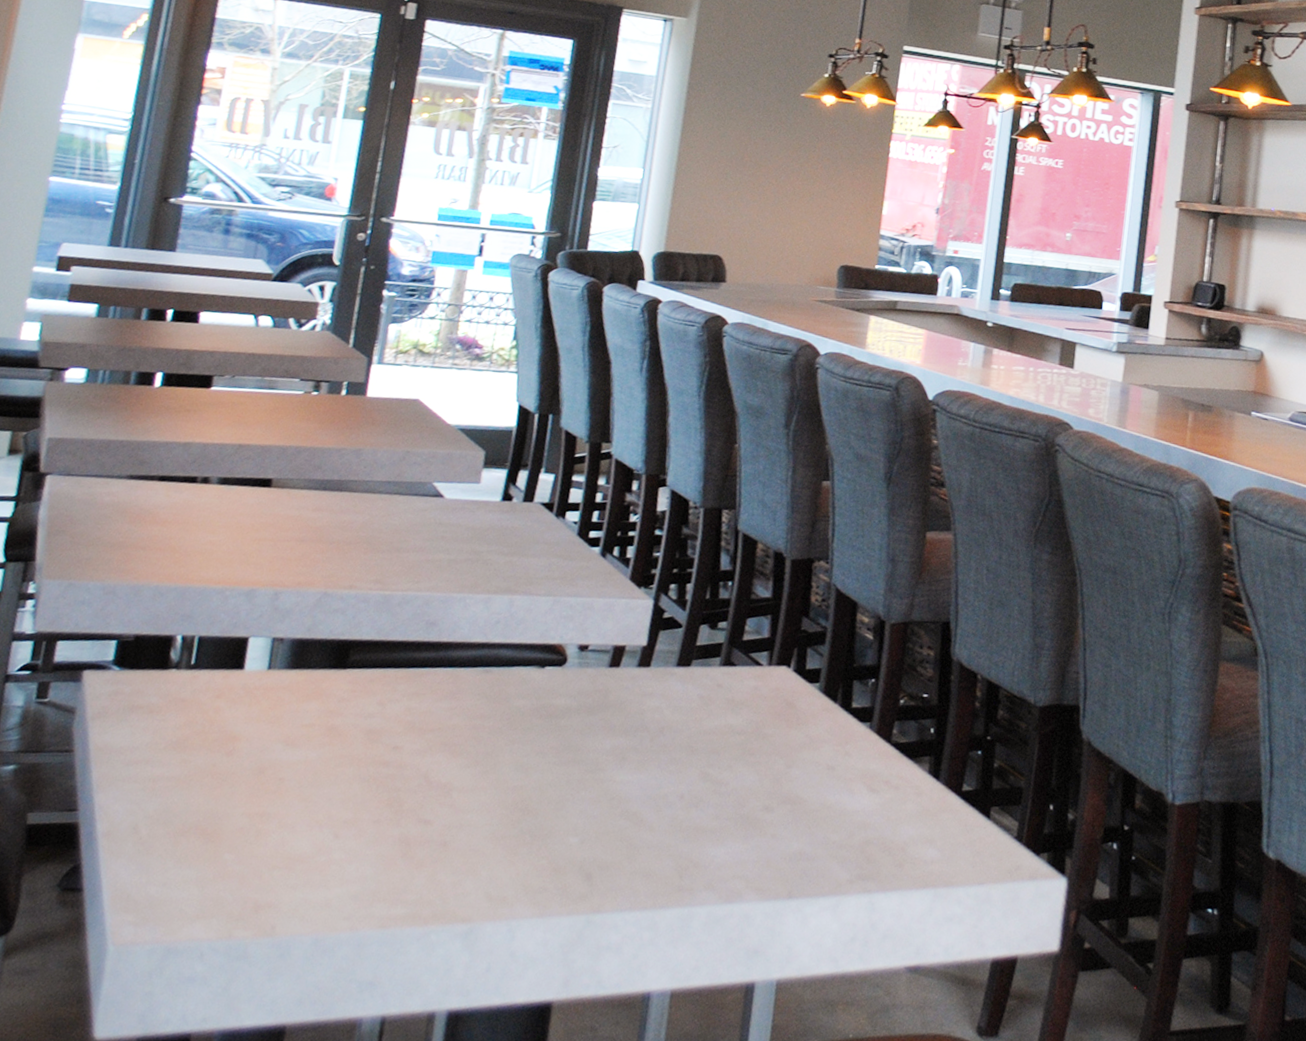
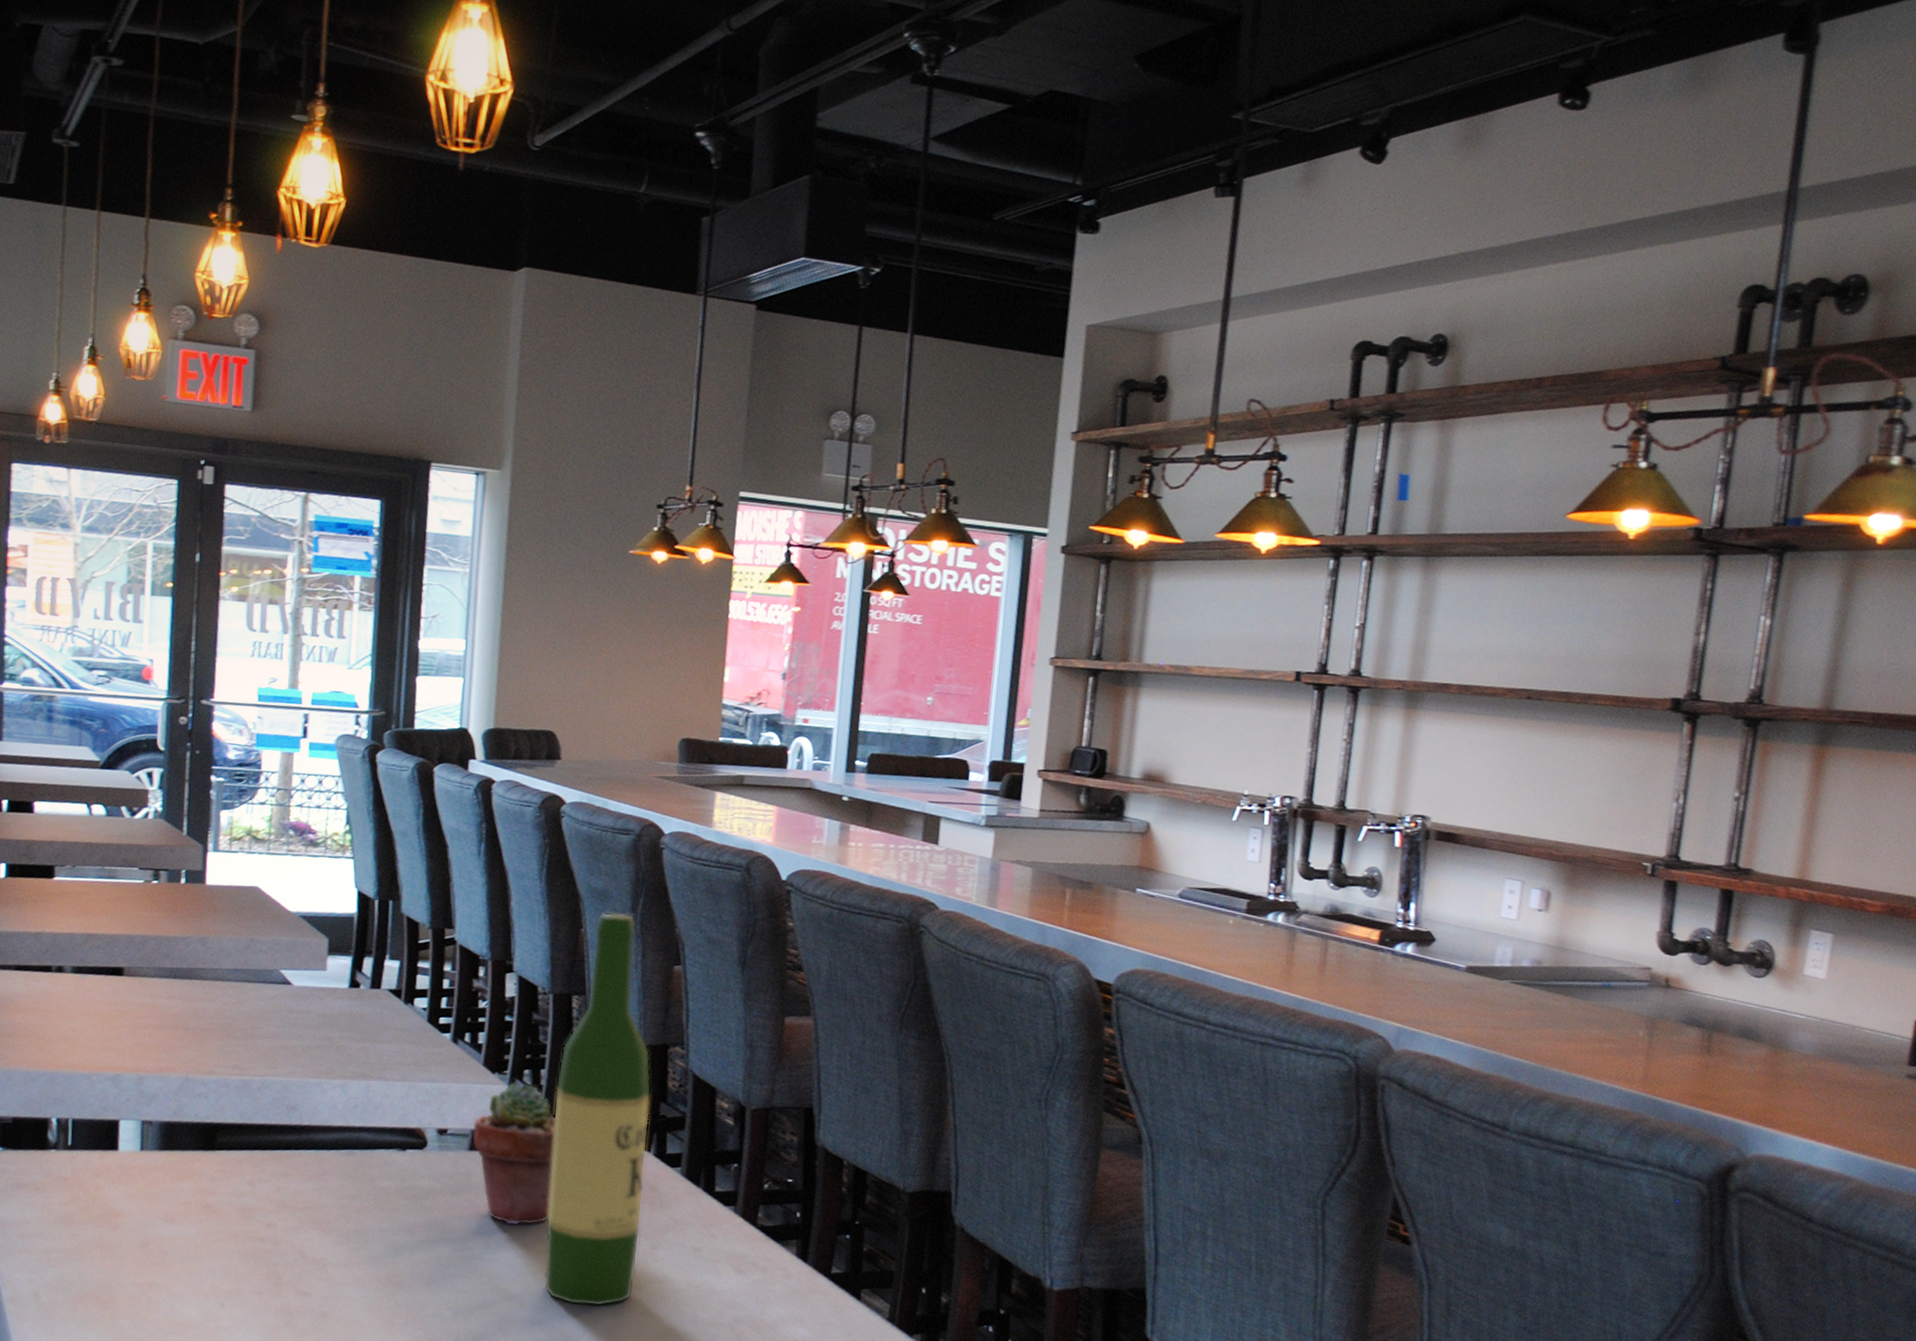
potted succulent: none [613,597,699,745] -> present [472,1082,556,1225]
wine bottle: none [675,428,796,831] -> present [543,912,652,1307]

